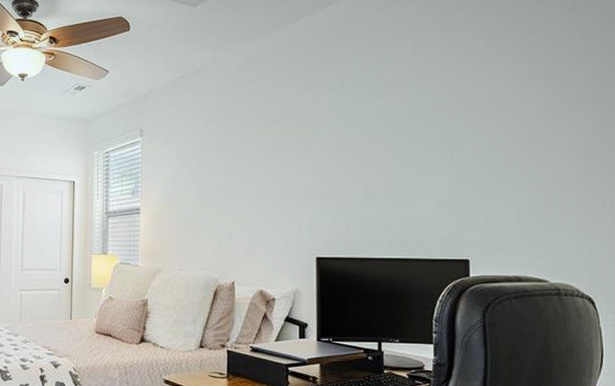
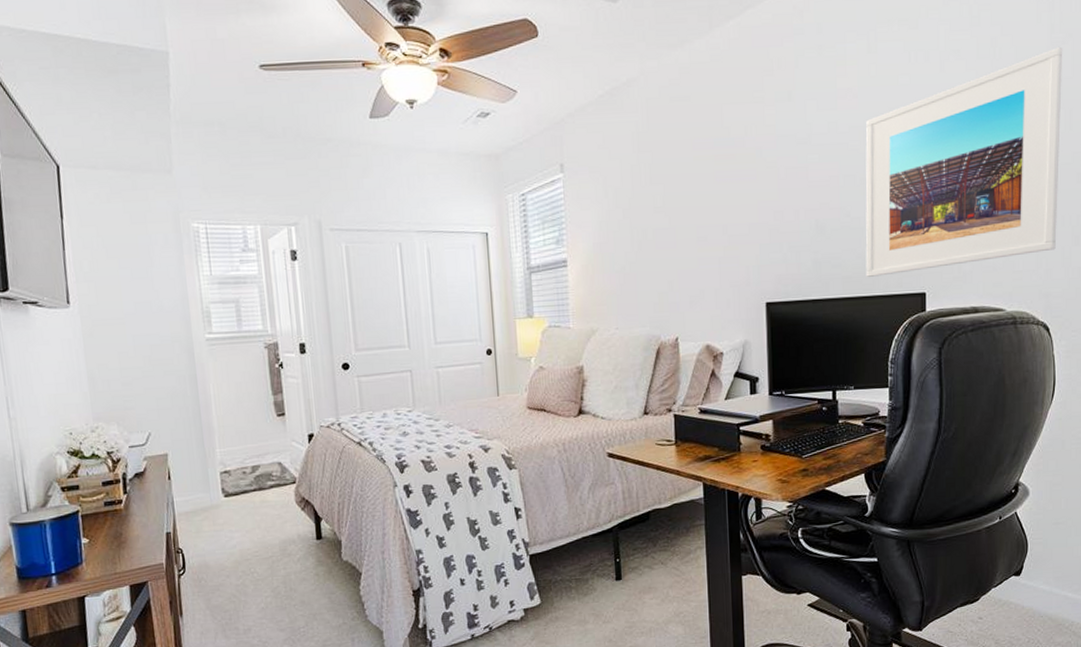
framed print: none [411,54,598,243] -> present [865,46,1063,278]

